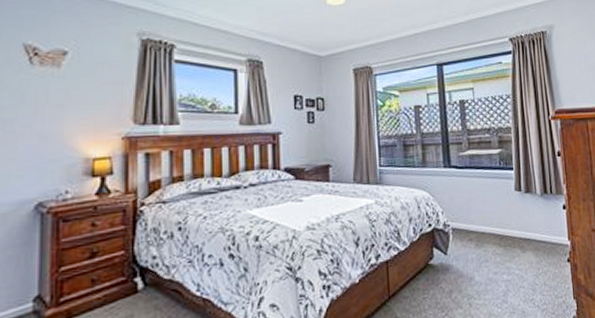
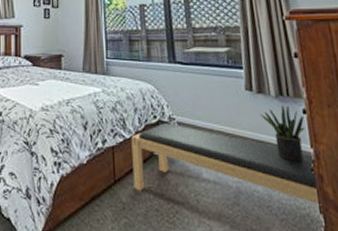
bench: none [406,230,575,303] -> present [131,123,322,205]
potted plant: none [527,202,564,254] -> present [260,105,305,161]

